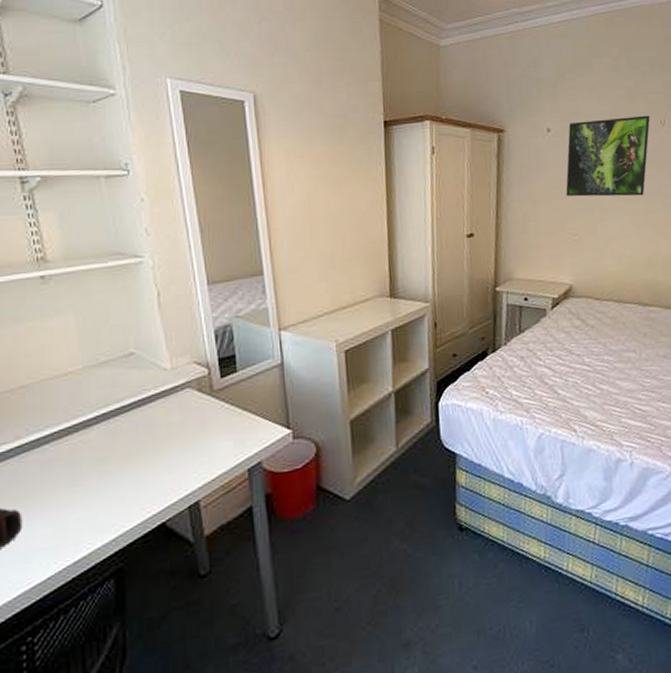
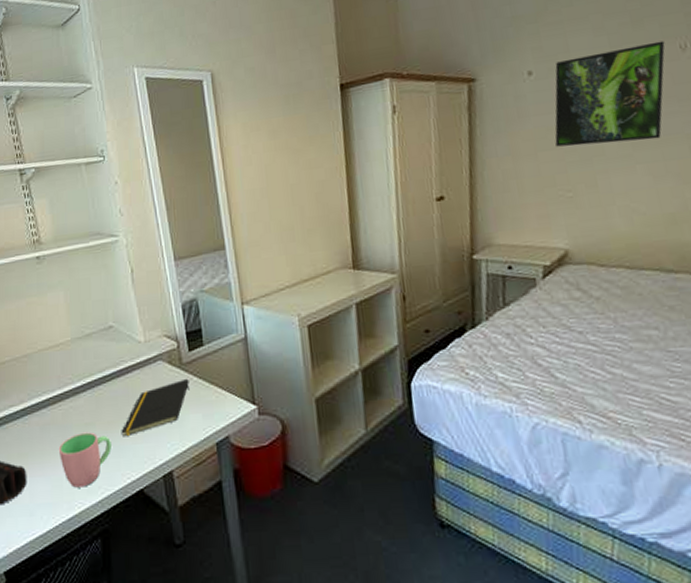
cup: none [63,466,129,528] -> present [58,432,111,488]
notepad: none [141,405,221,470] -> present [121,378,190,437]

